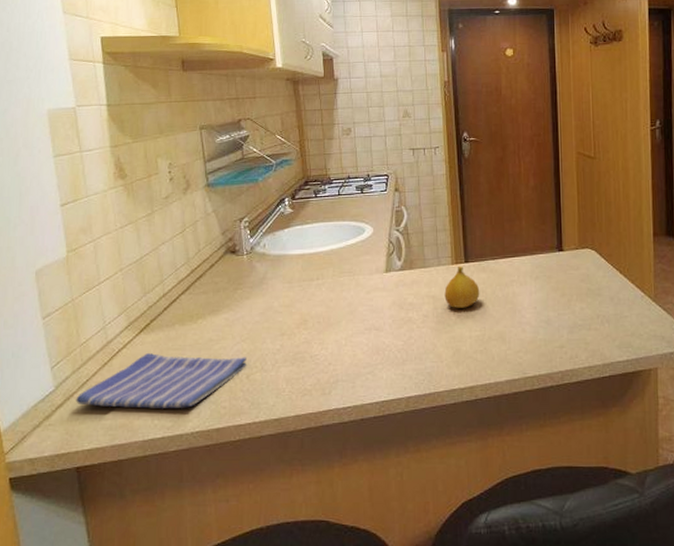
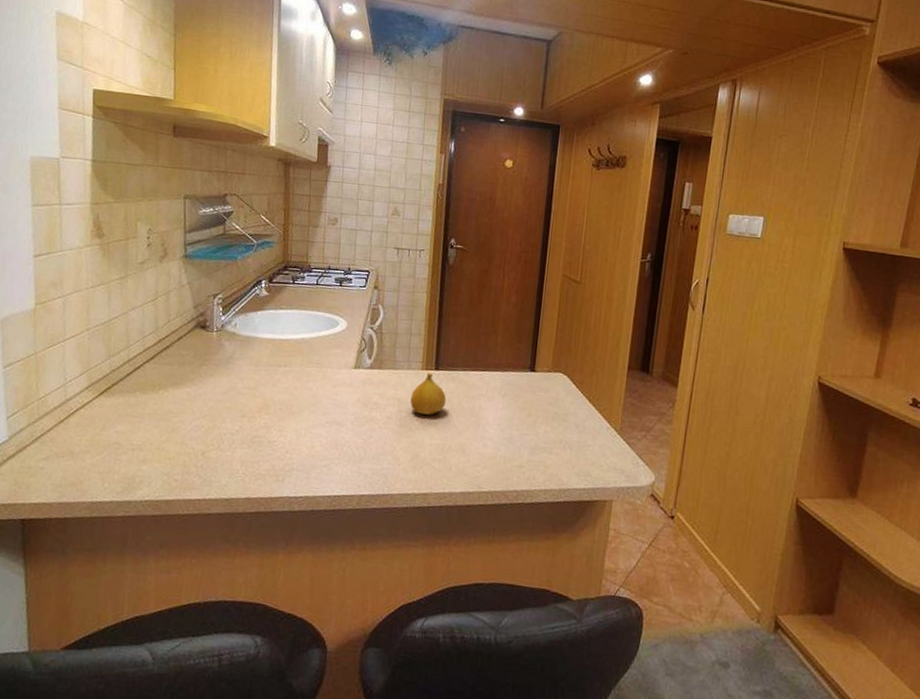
dish towel: present [76,353,248,408] -> none [28,416,204,476]

